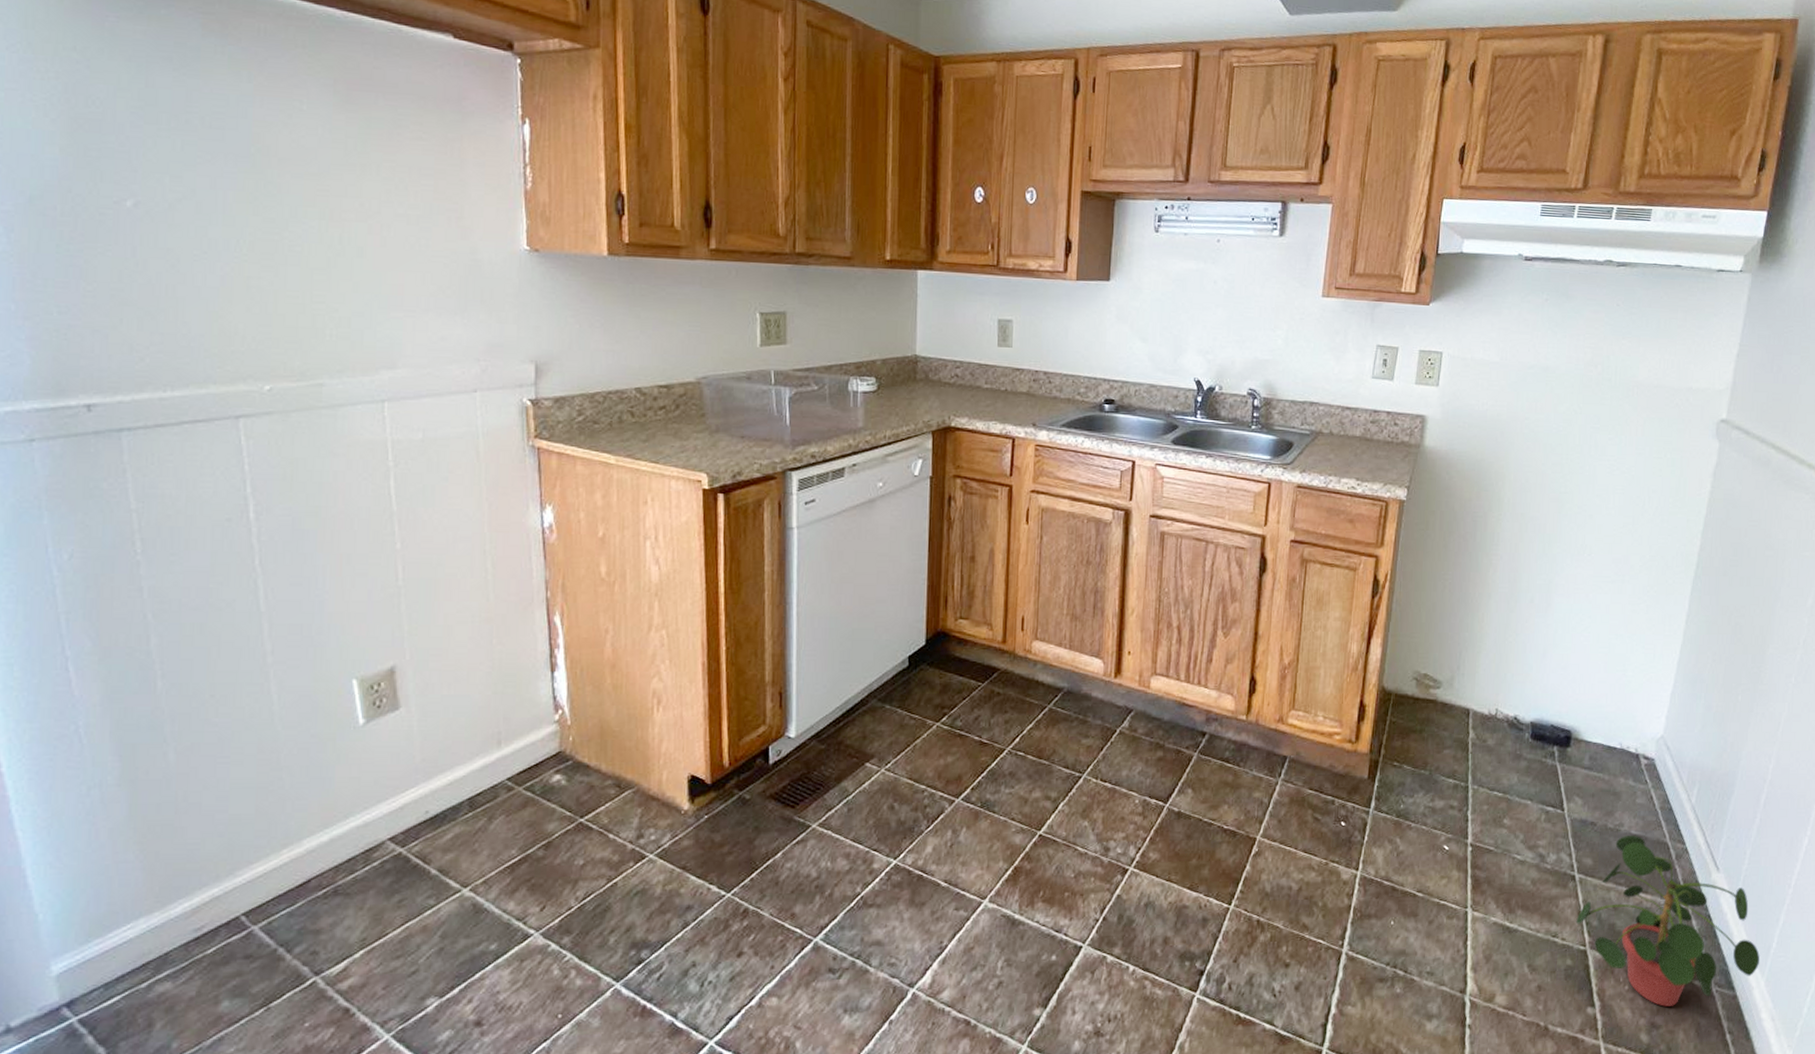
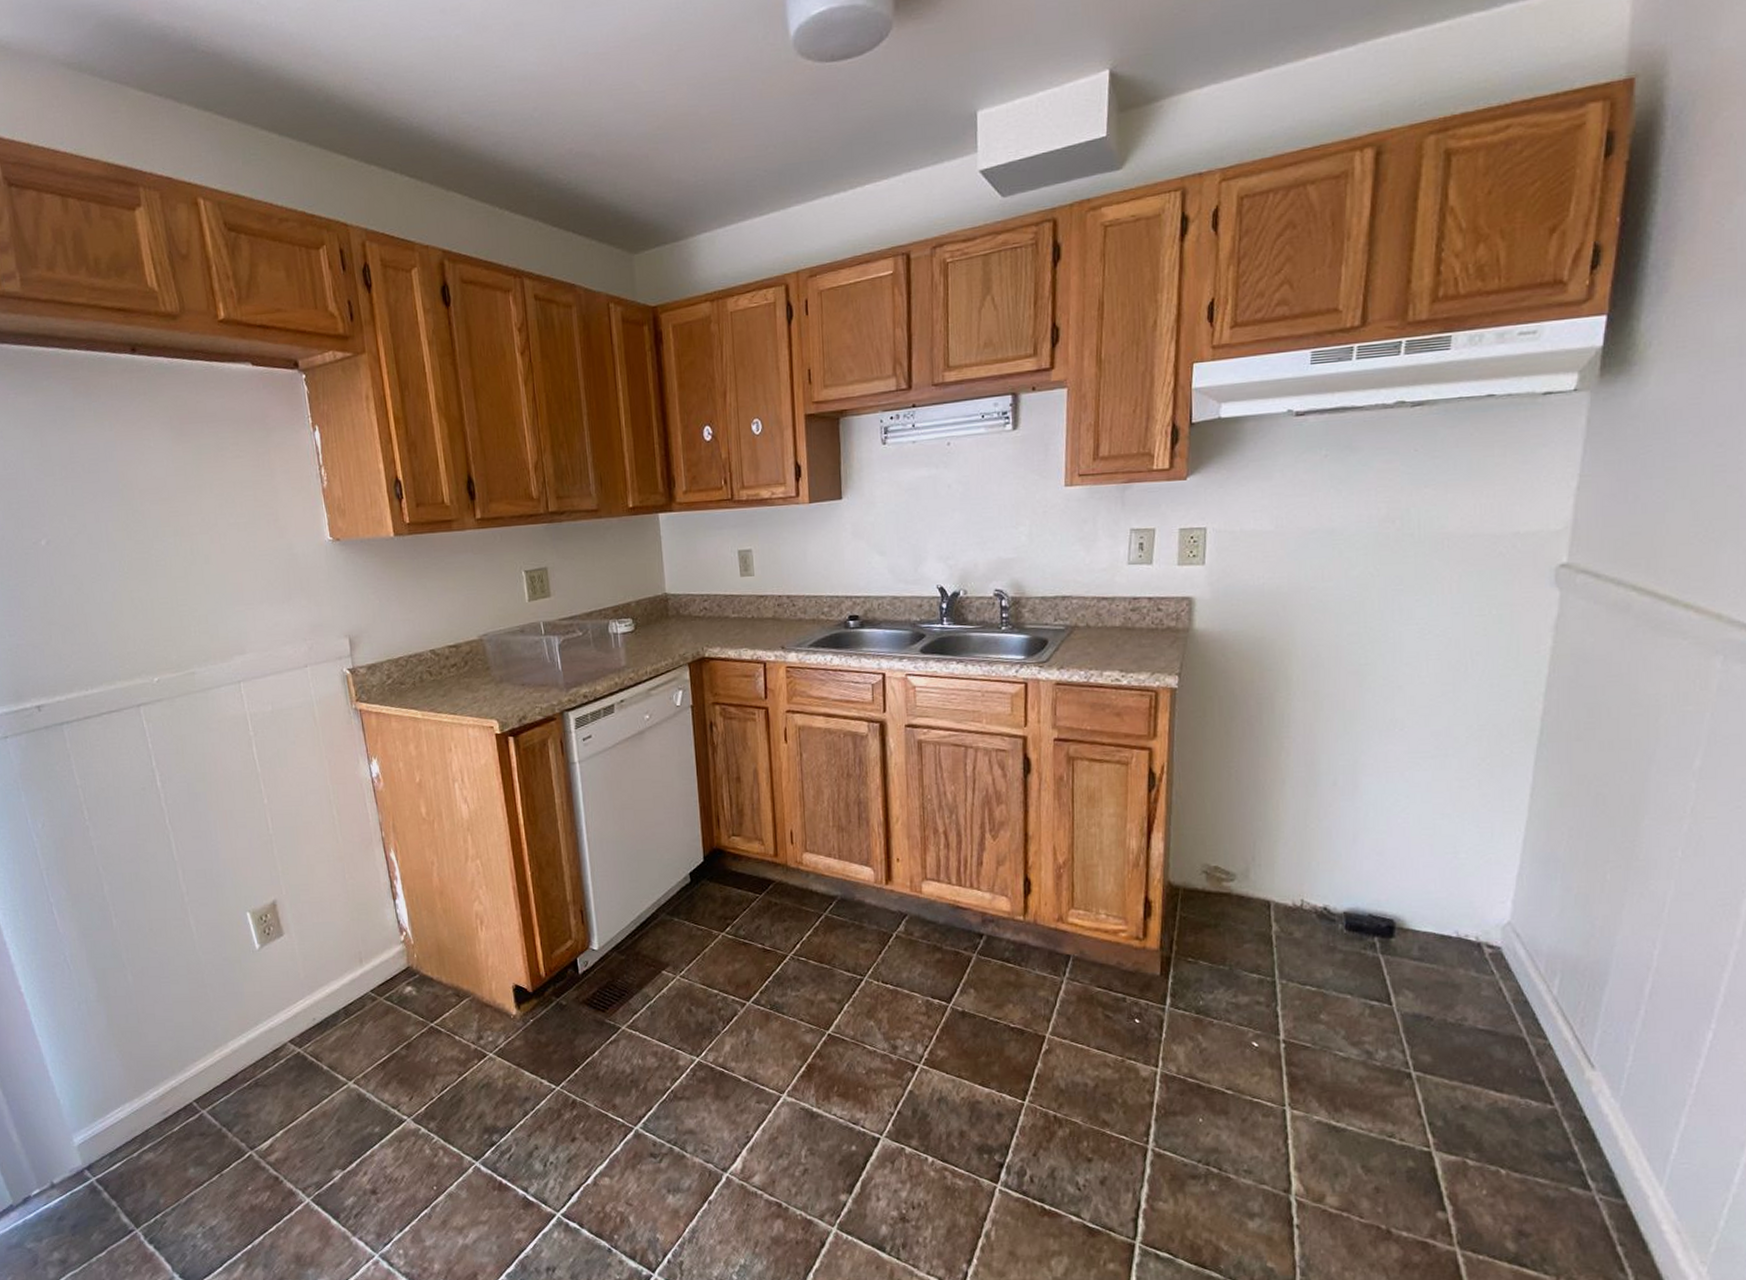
potted plant: present [1575,834,1760,1007] -> none [1415,1029,1655,1214]

